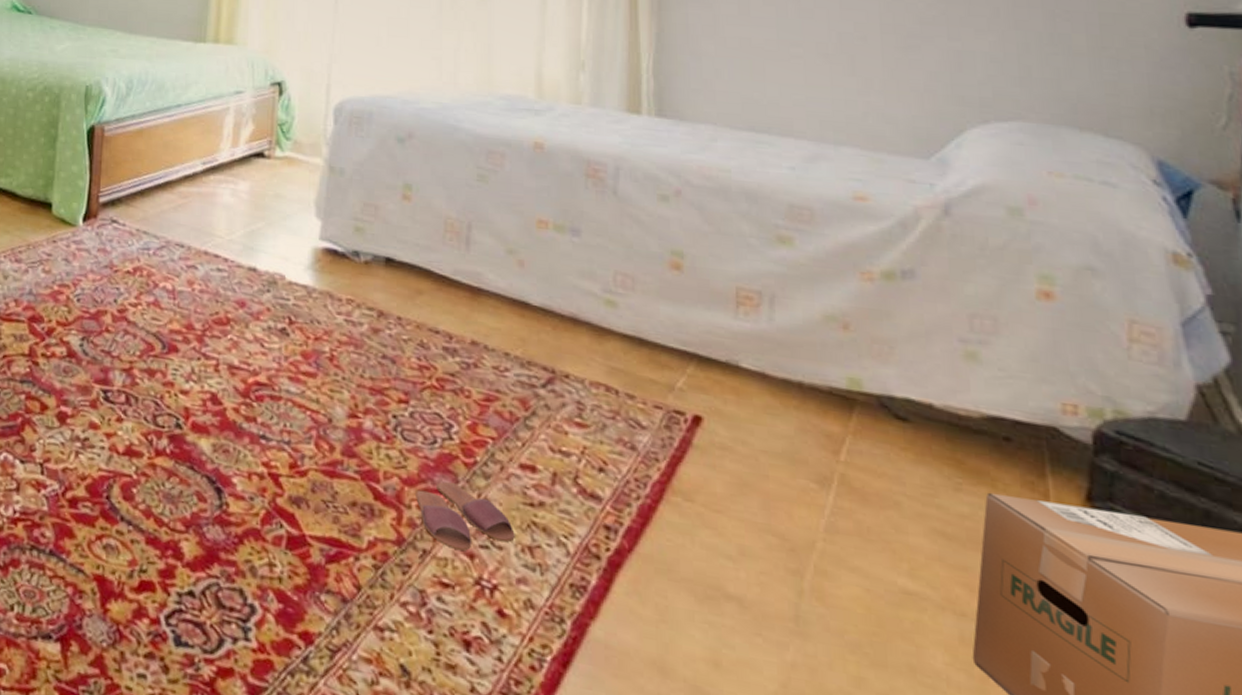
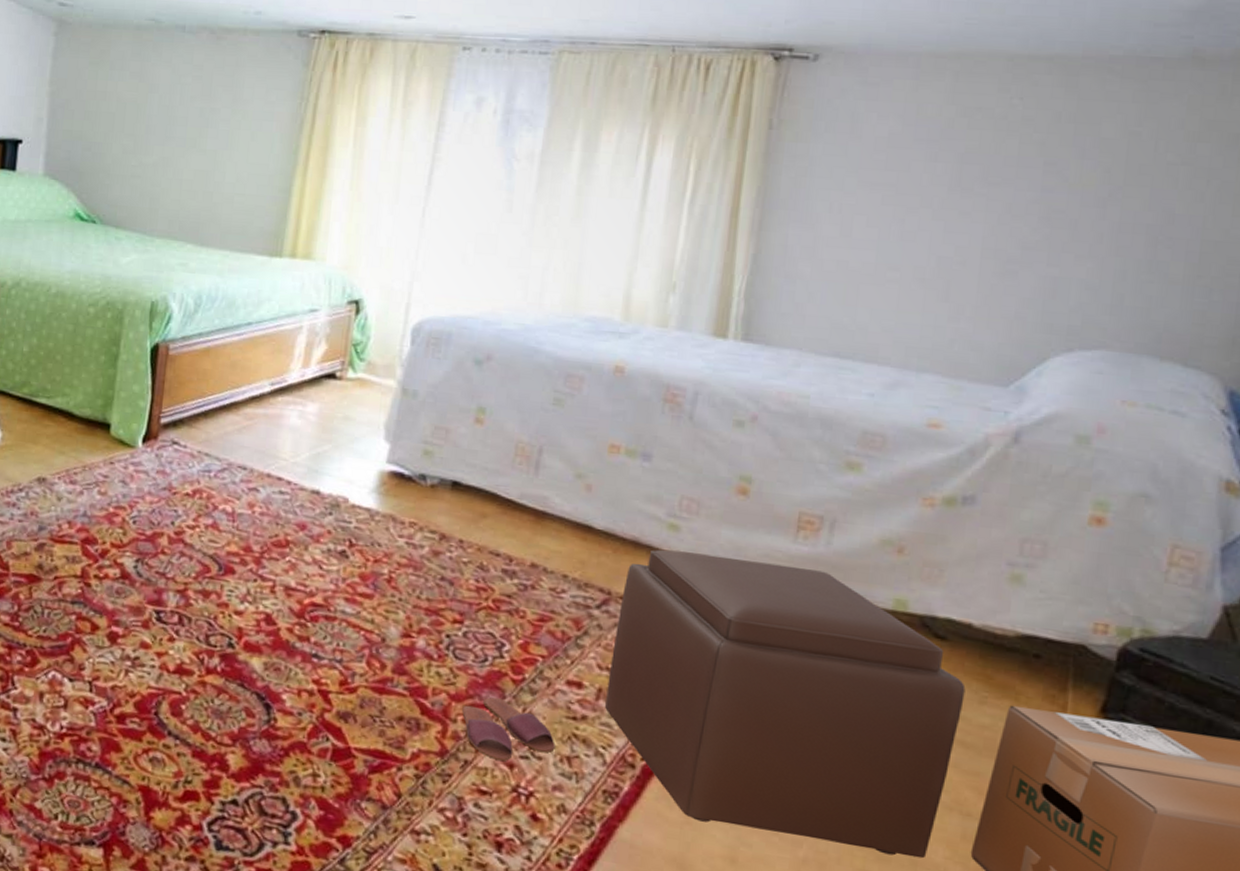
ottoman: none [562,326,938,665] -> present [605,549,966,859]

